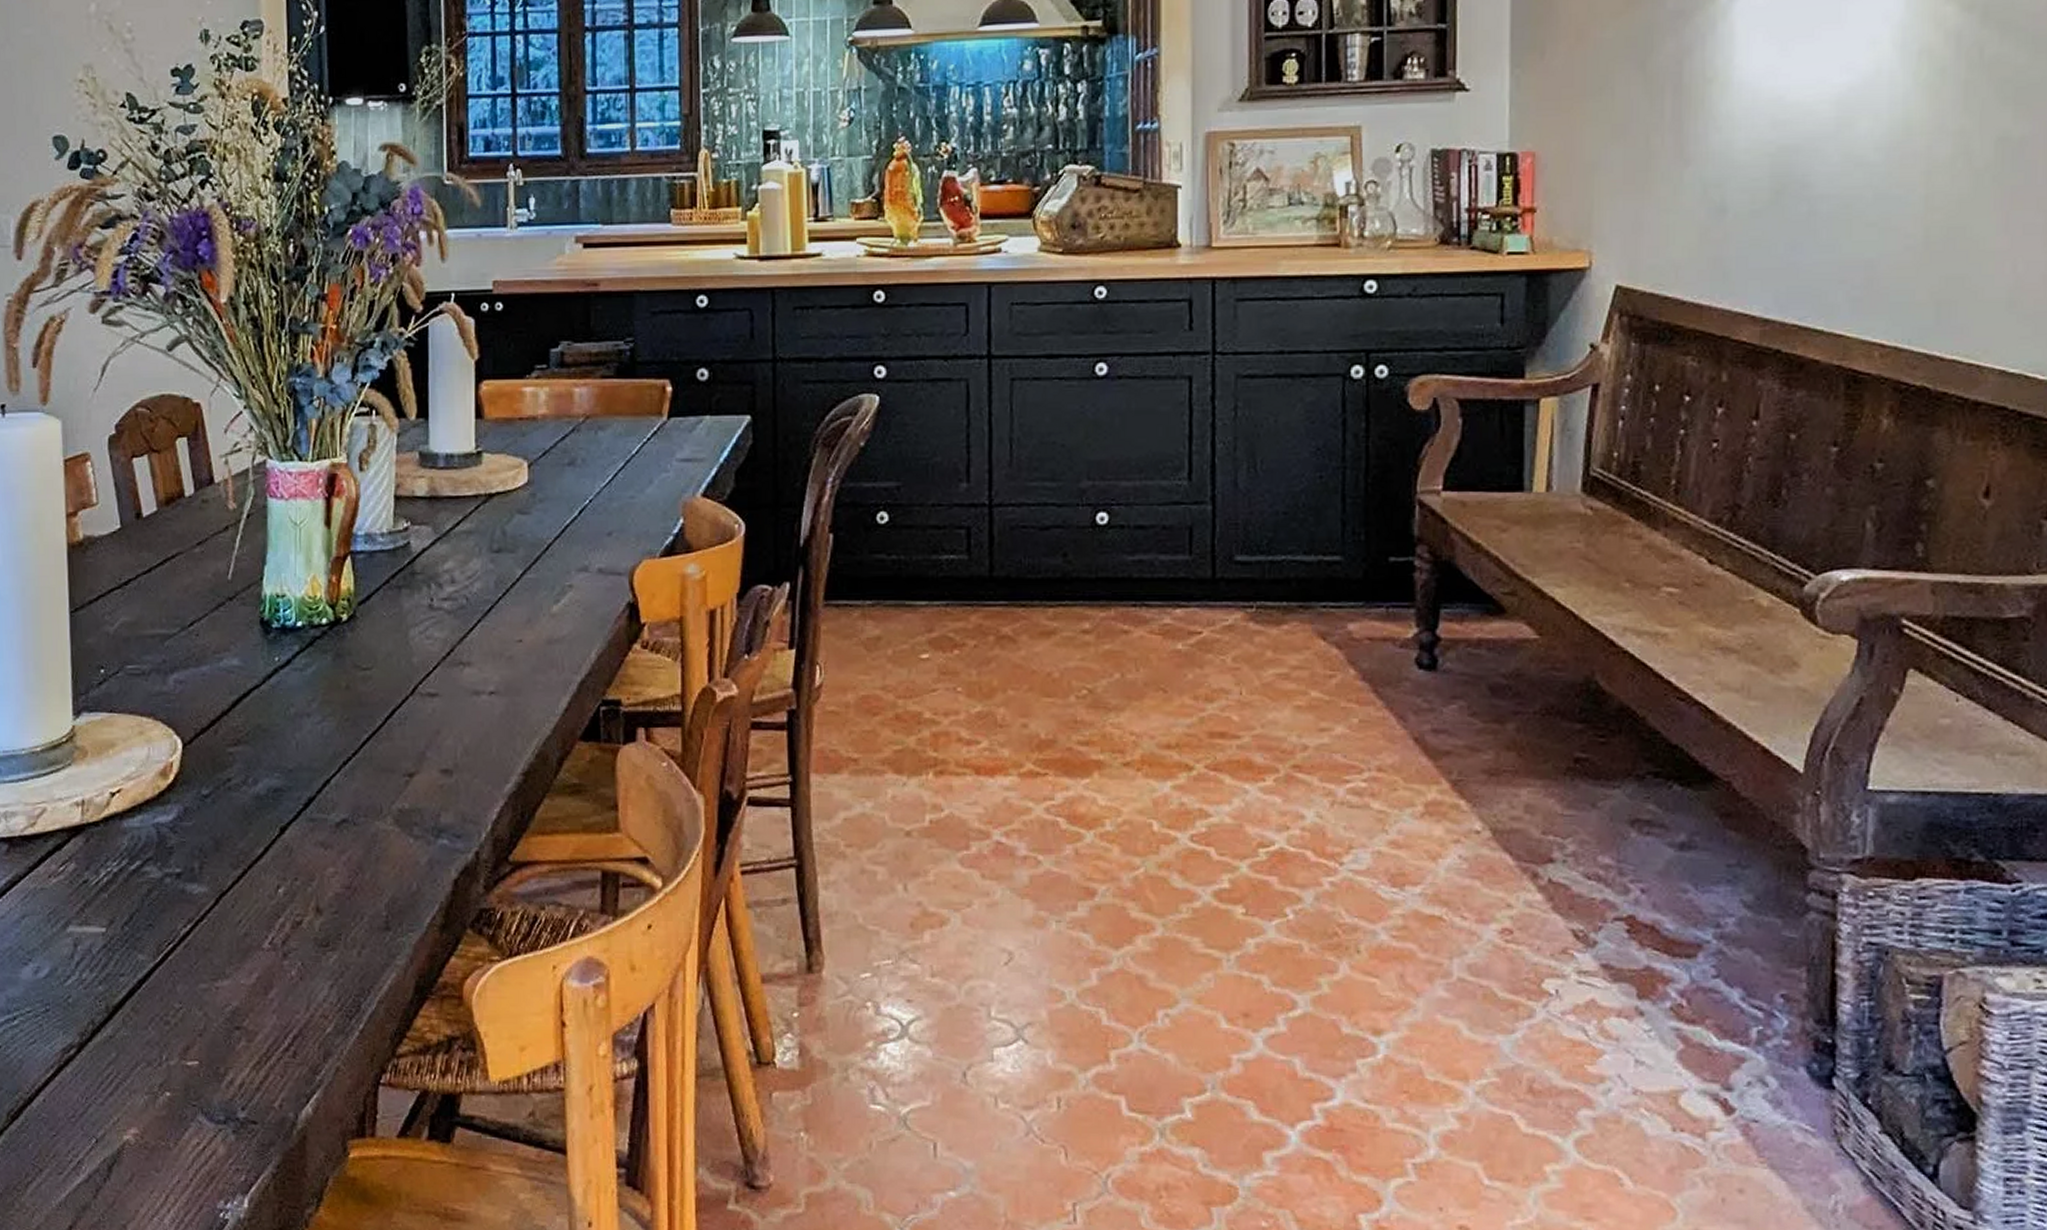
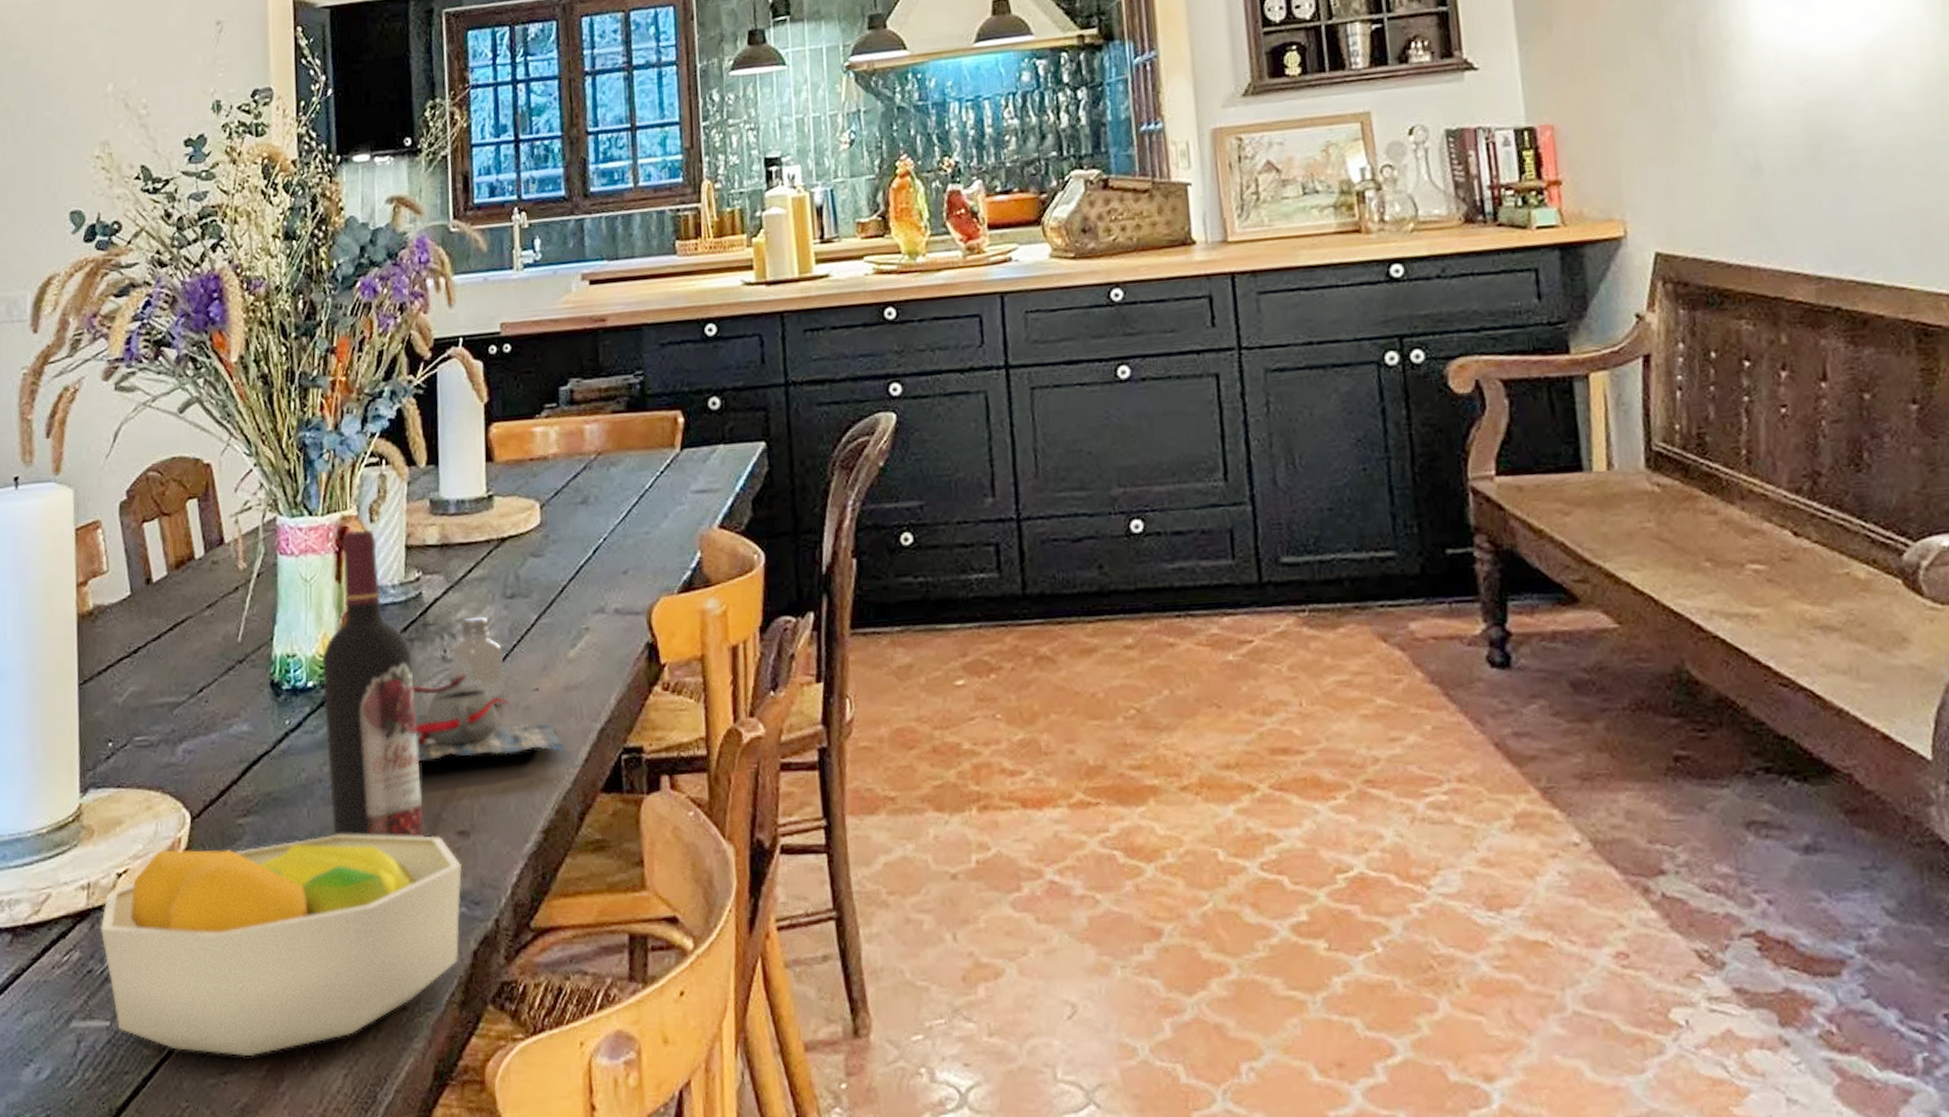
fruit bowl: none [94,767,444,966] -> present [100,834,462,1057]
wine bottle: none [311,478,409,775] -> present [322,530,425,839]
teapot: none [399,619,546,702] -> present [412,671,565,761]
saltshaker: none [438,568,490,653] -> present [451,616,506,704]

